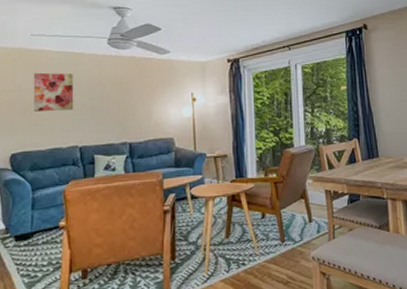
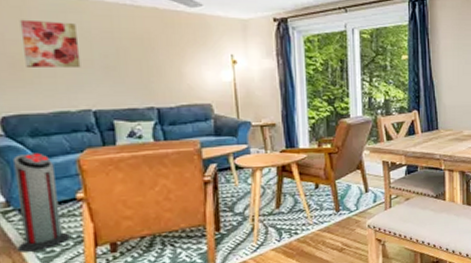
air purifier: none [10,184,51,277] -> present [13,152,70,253]

